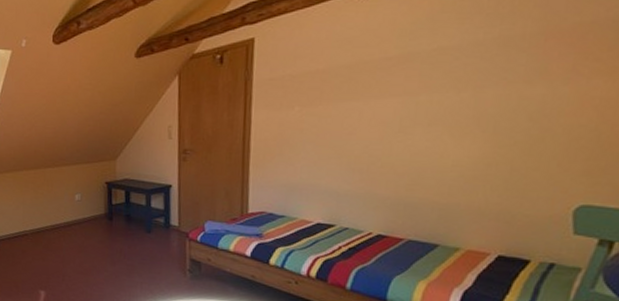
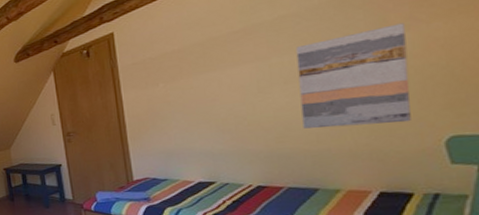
wall art: none [437,75,565,185] -> present [296,23,411,129]

